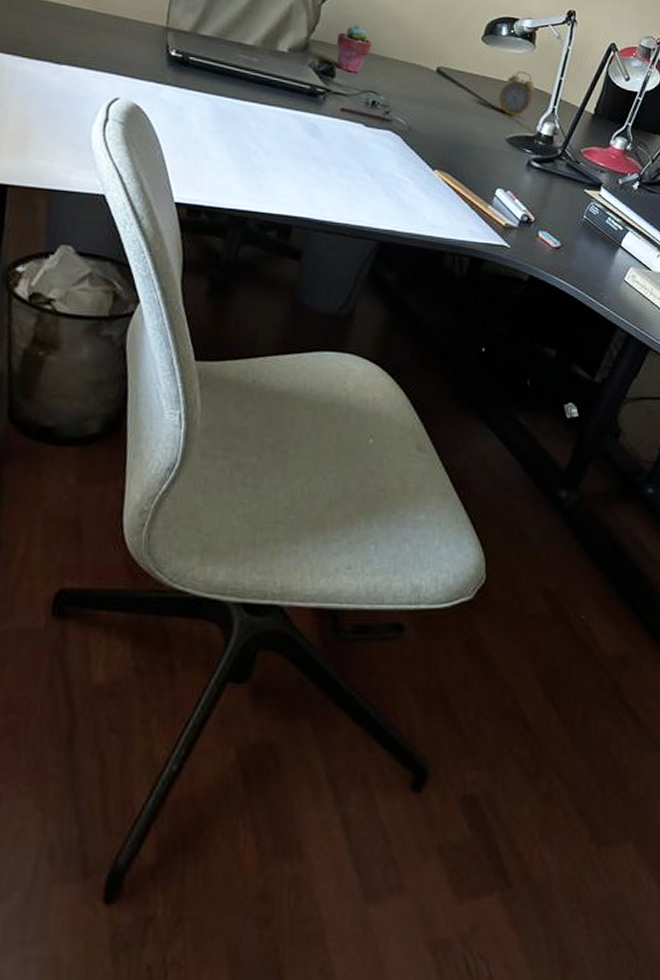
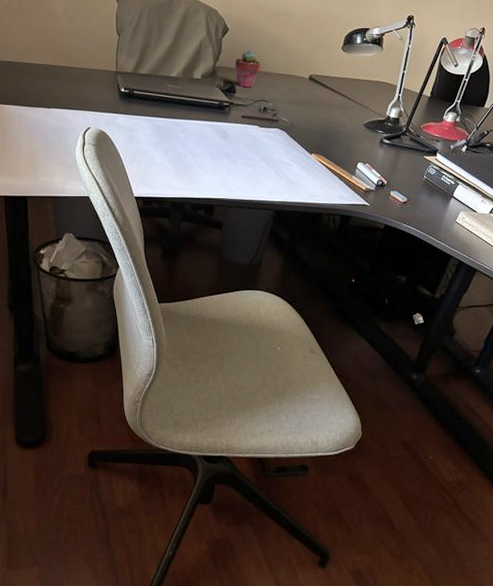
alarm clock: present [499,71,535,116] -> none [357,70,383,106]

